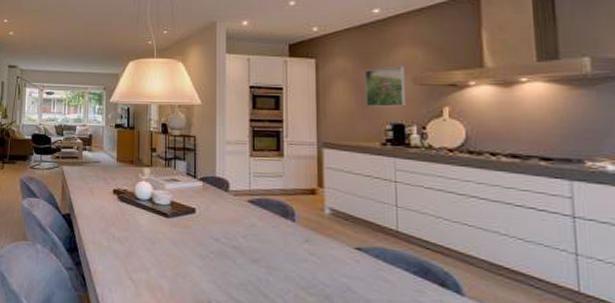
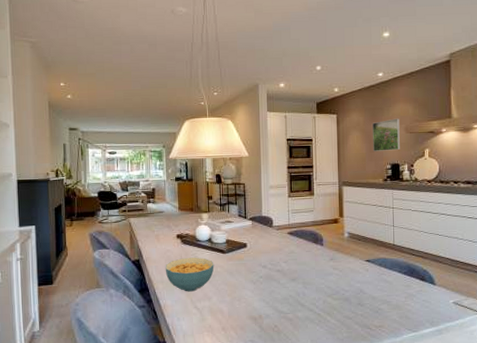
cereal bowl: none [98,217,155,260] -> present [165,257,214,292]

